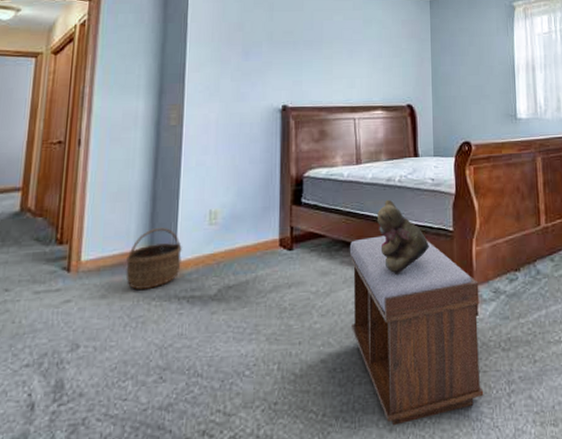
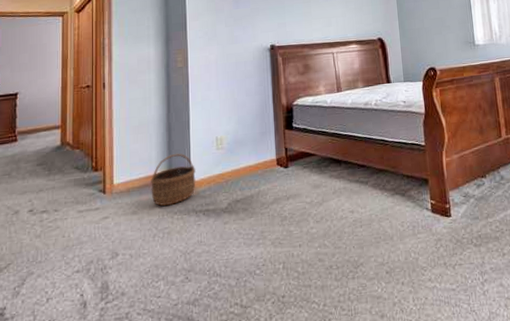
bench: present [349,235,484,426] -> none [336,152,461,313]
teddy bear: present [377,199,429,275] -> none [358,121,405,185]

